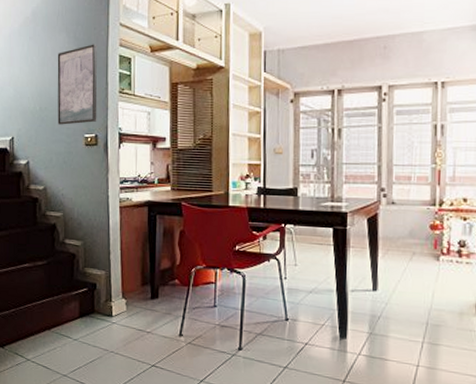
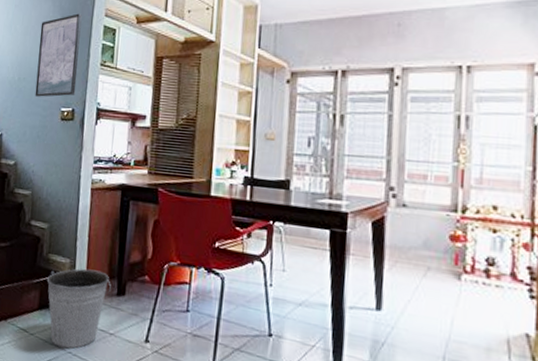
bucket: none [85,278,145,349] -> present [46,268,111,349]

